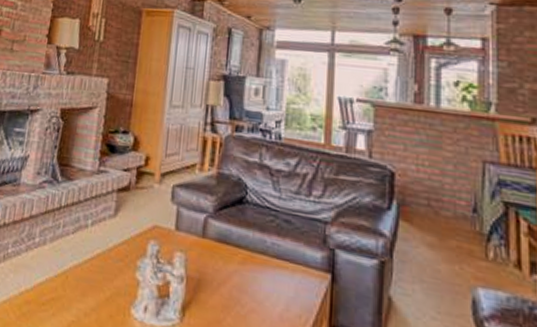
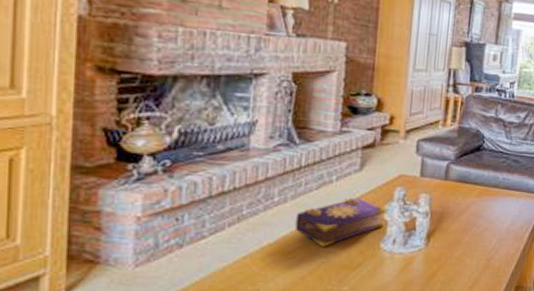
book: none [50,247,139,303] -> present [294,197,387,247]

